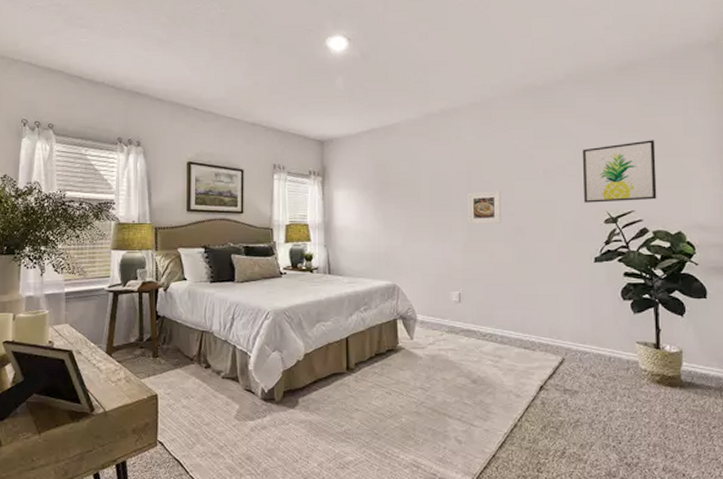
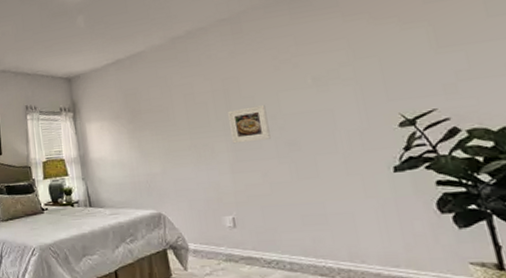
wall art: present [582,140,657,203] -> none [355,27,465,107]

